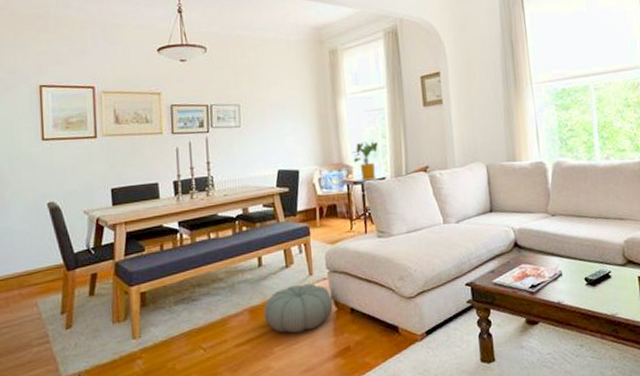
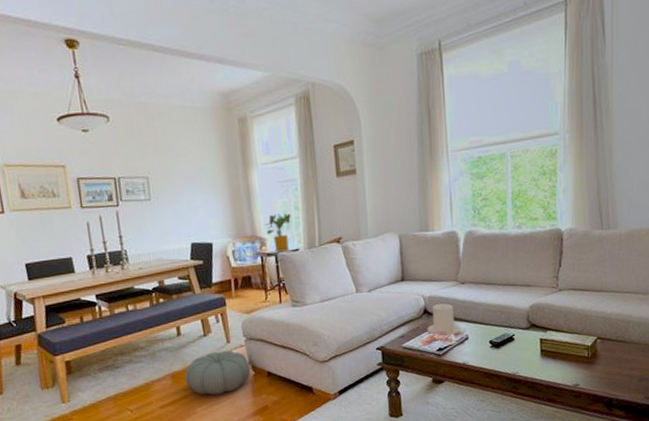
candle: none [518,236,555,272] -> present [427,303,462,336]

